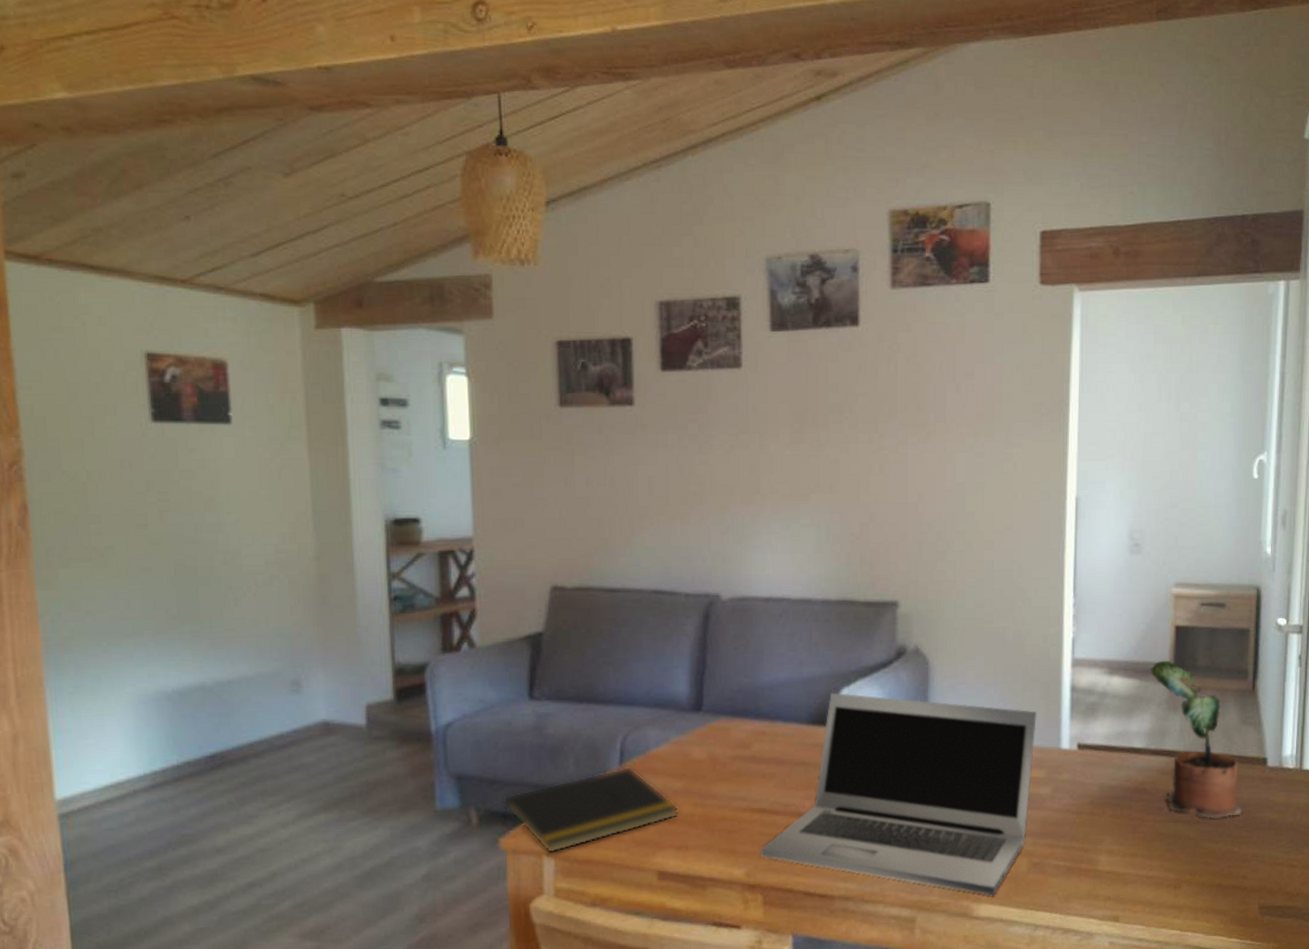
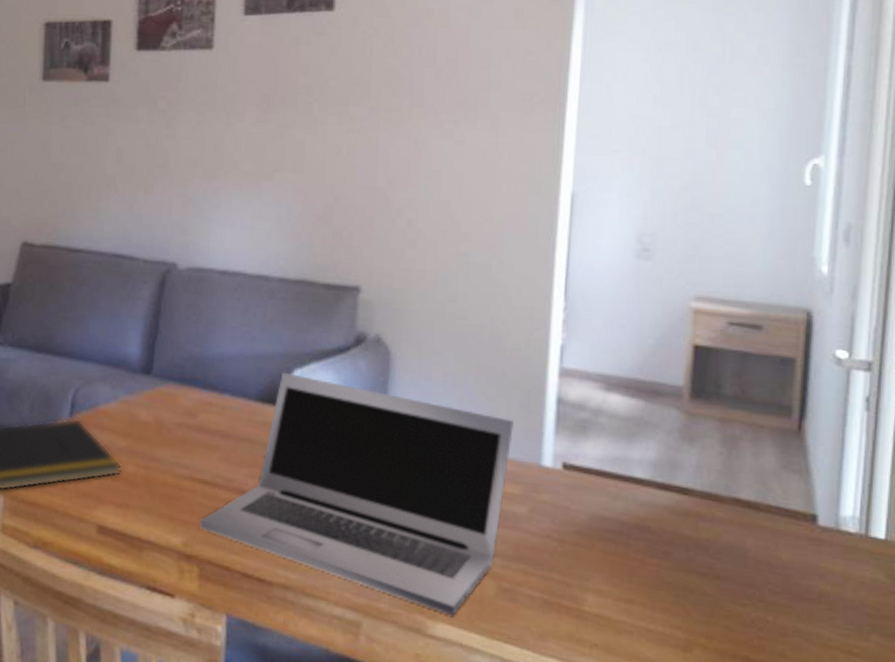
potted plant: present [1150,660,1243,819] -> none [659,382,782,578]

